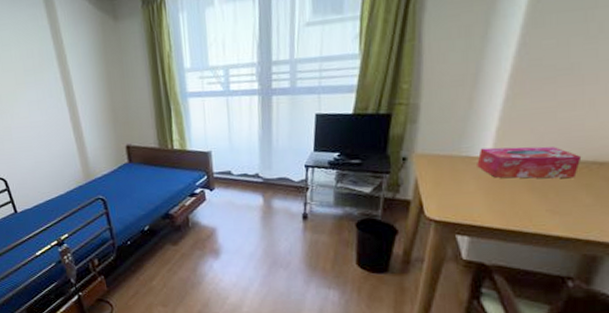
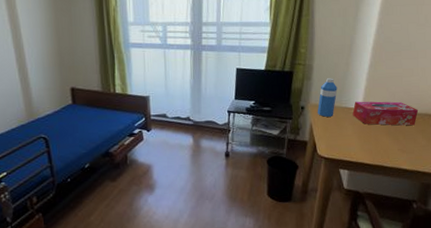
water bottle: none [424,119,455,170] -> present [317,78,338,117]

